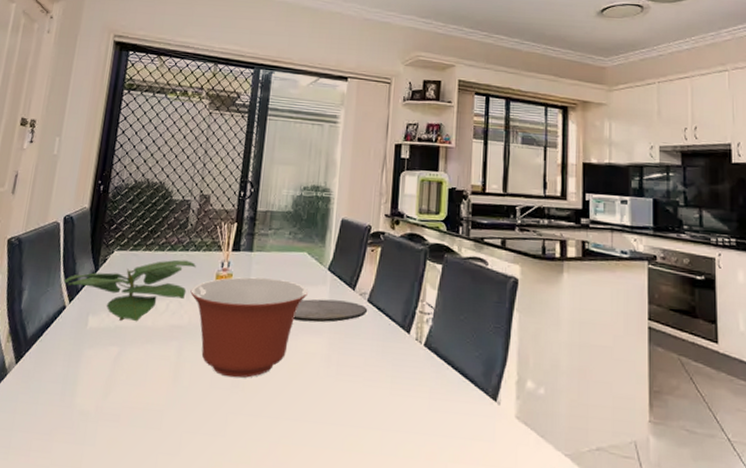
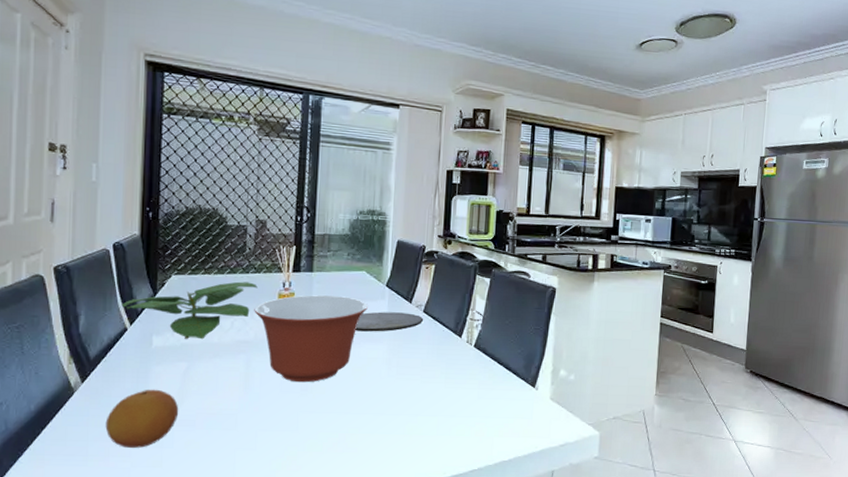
fruit: none [31,375,106,444] -> present [105,389,179,448]

